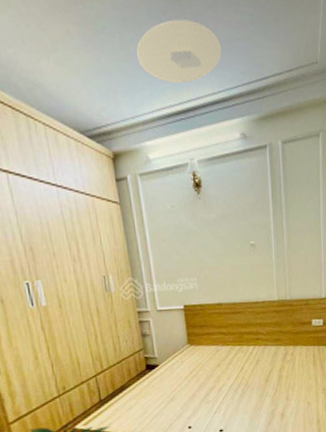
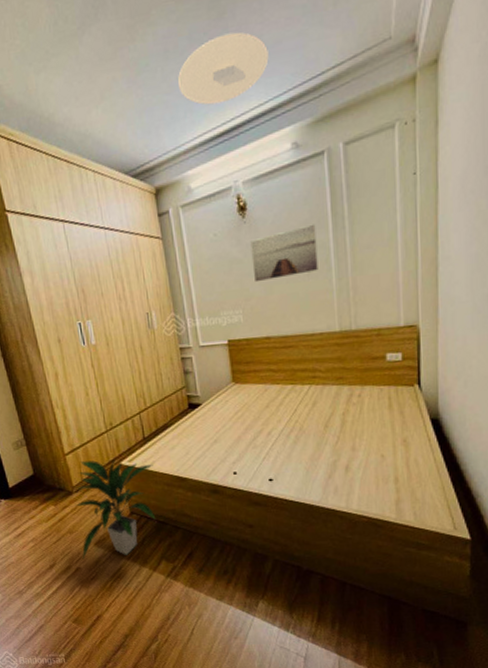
wall art: none [204,207,261,254] -> present [250,224,318,283]

